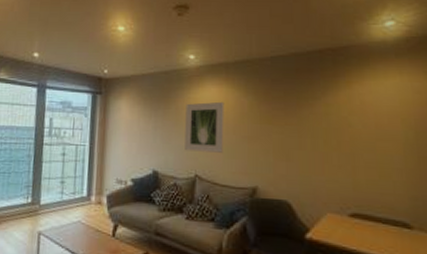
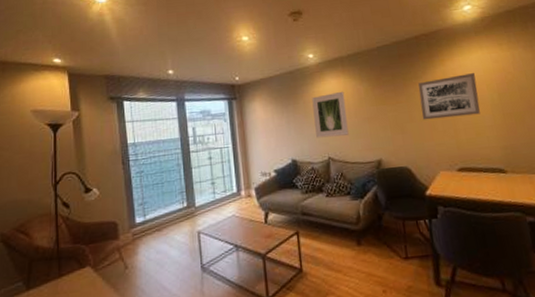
wall art: none [314,102,389,153] -> present [418,73,480,120]

